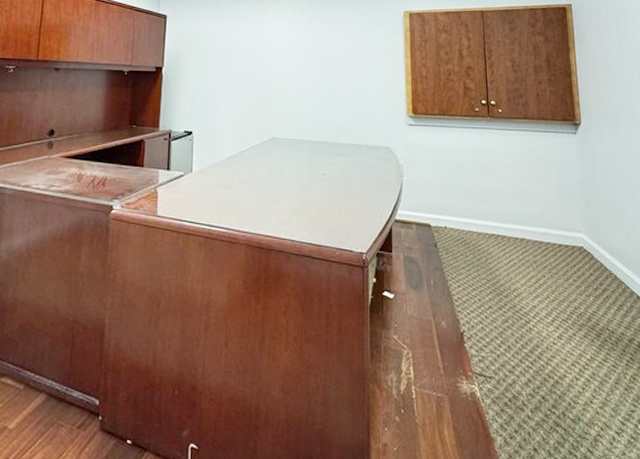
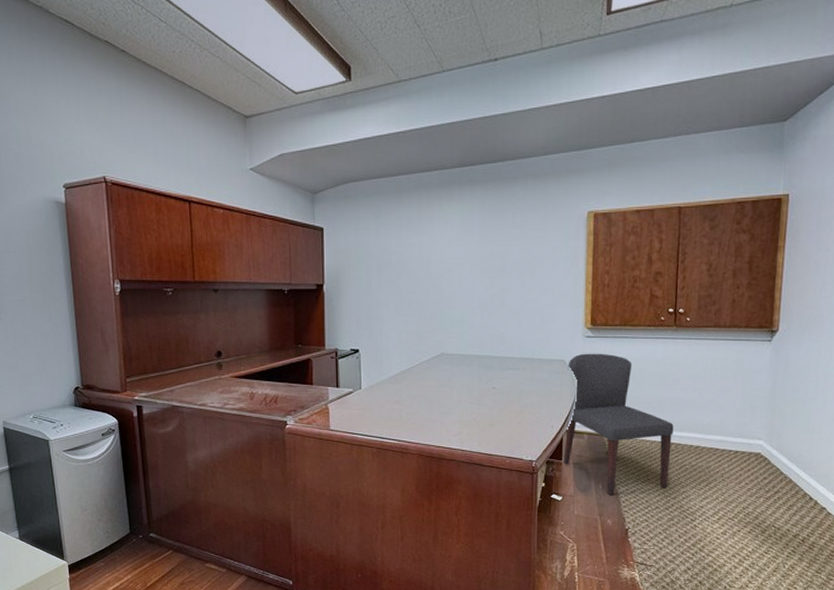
chair: none [393,141,499,293] -> present [563,353,674,496]

